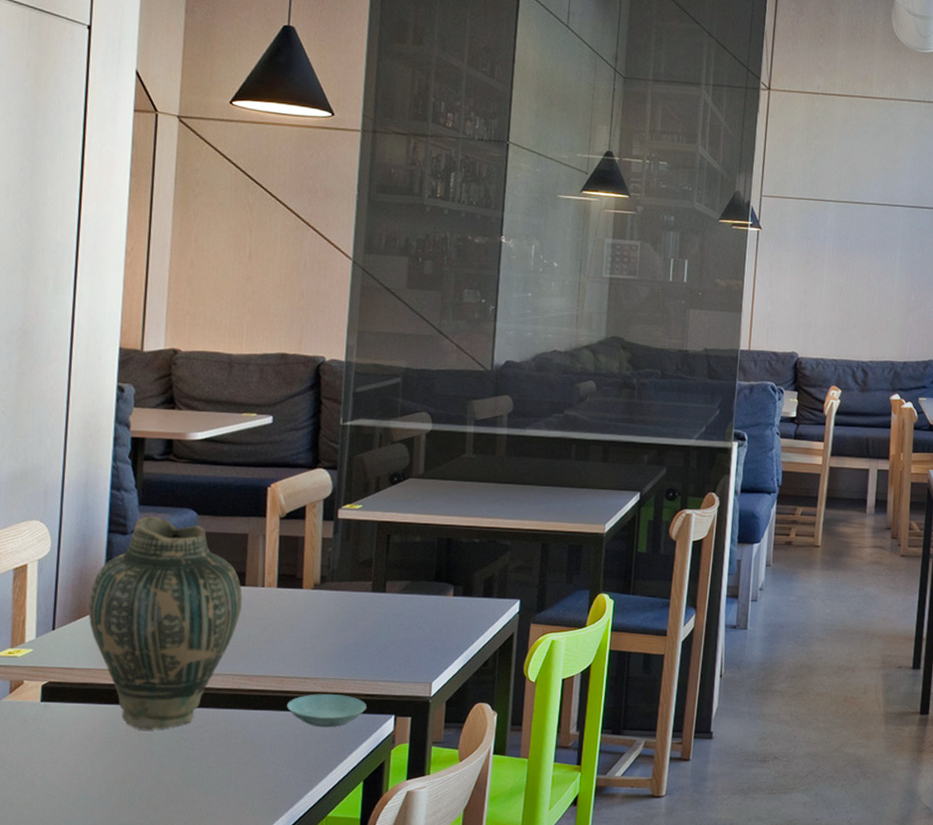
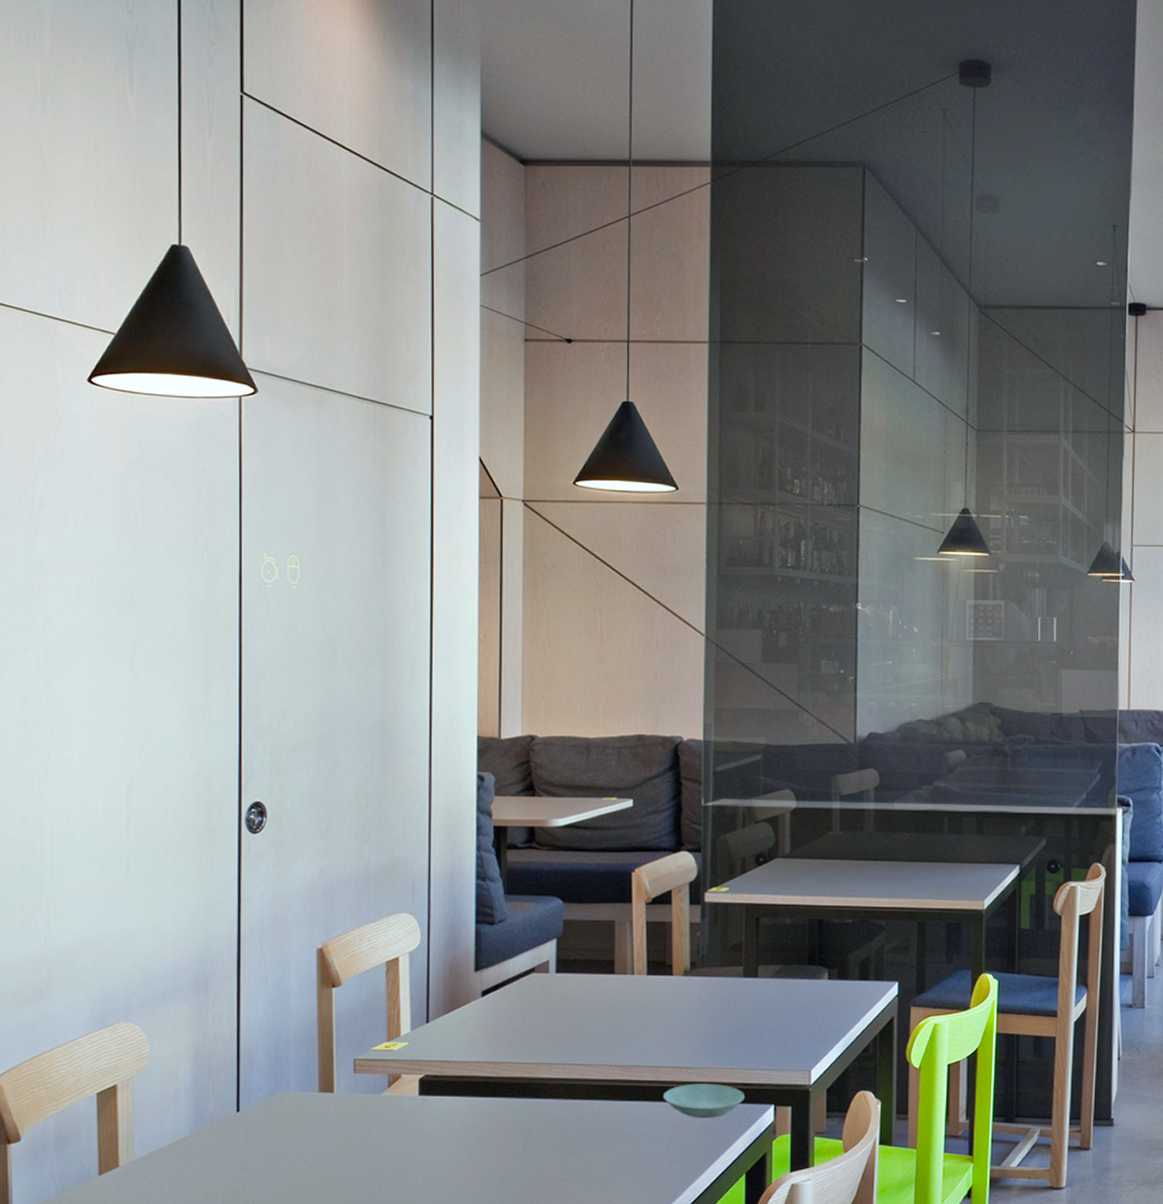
vase: present [88,516,242,730] -> none [460,906,612,1123]

